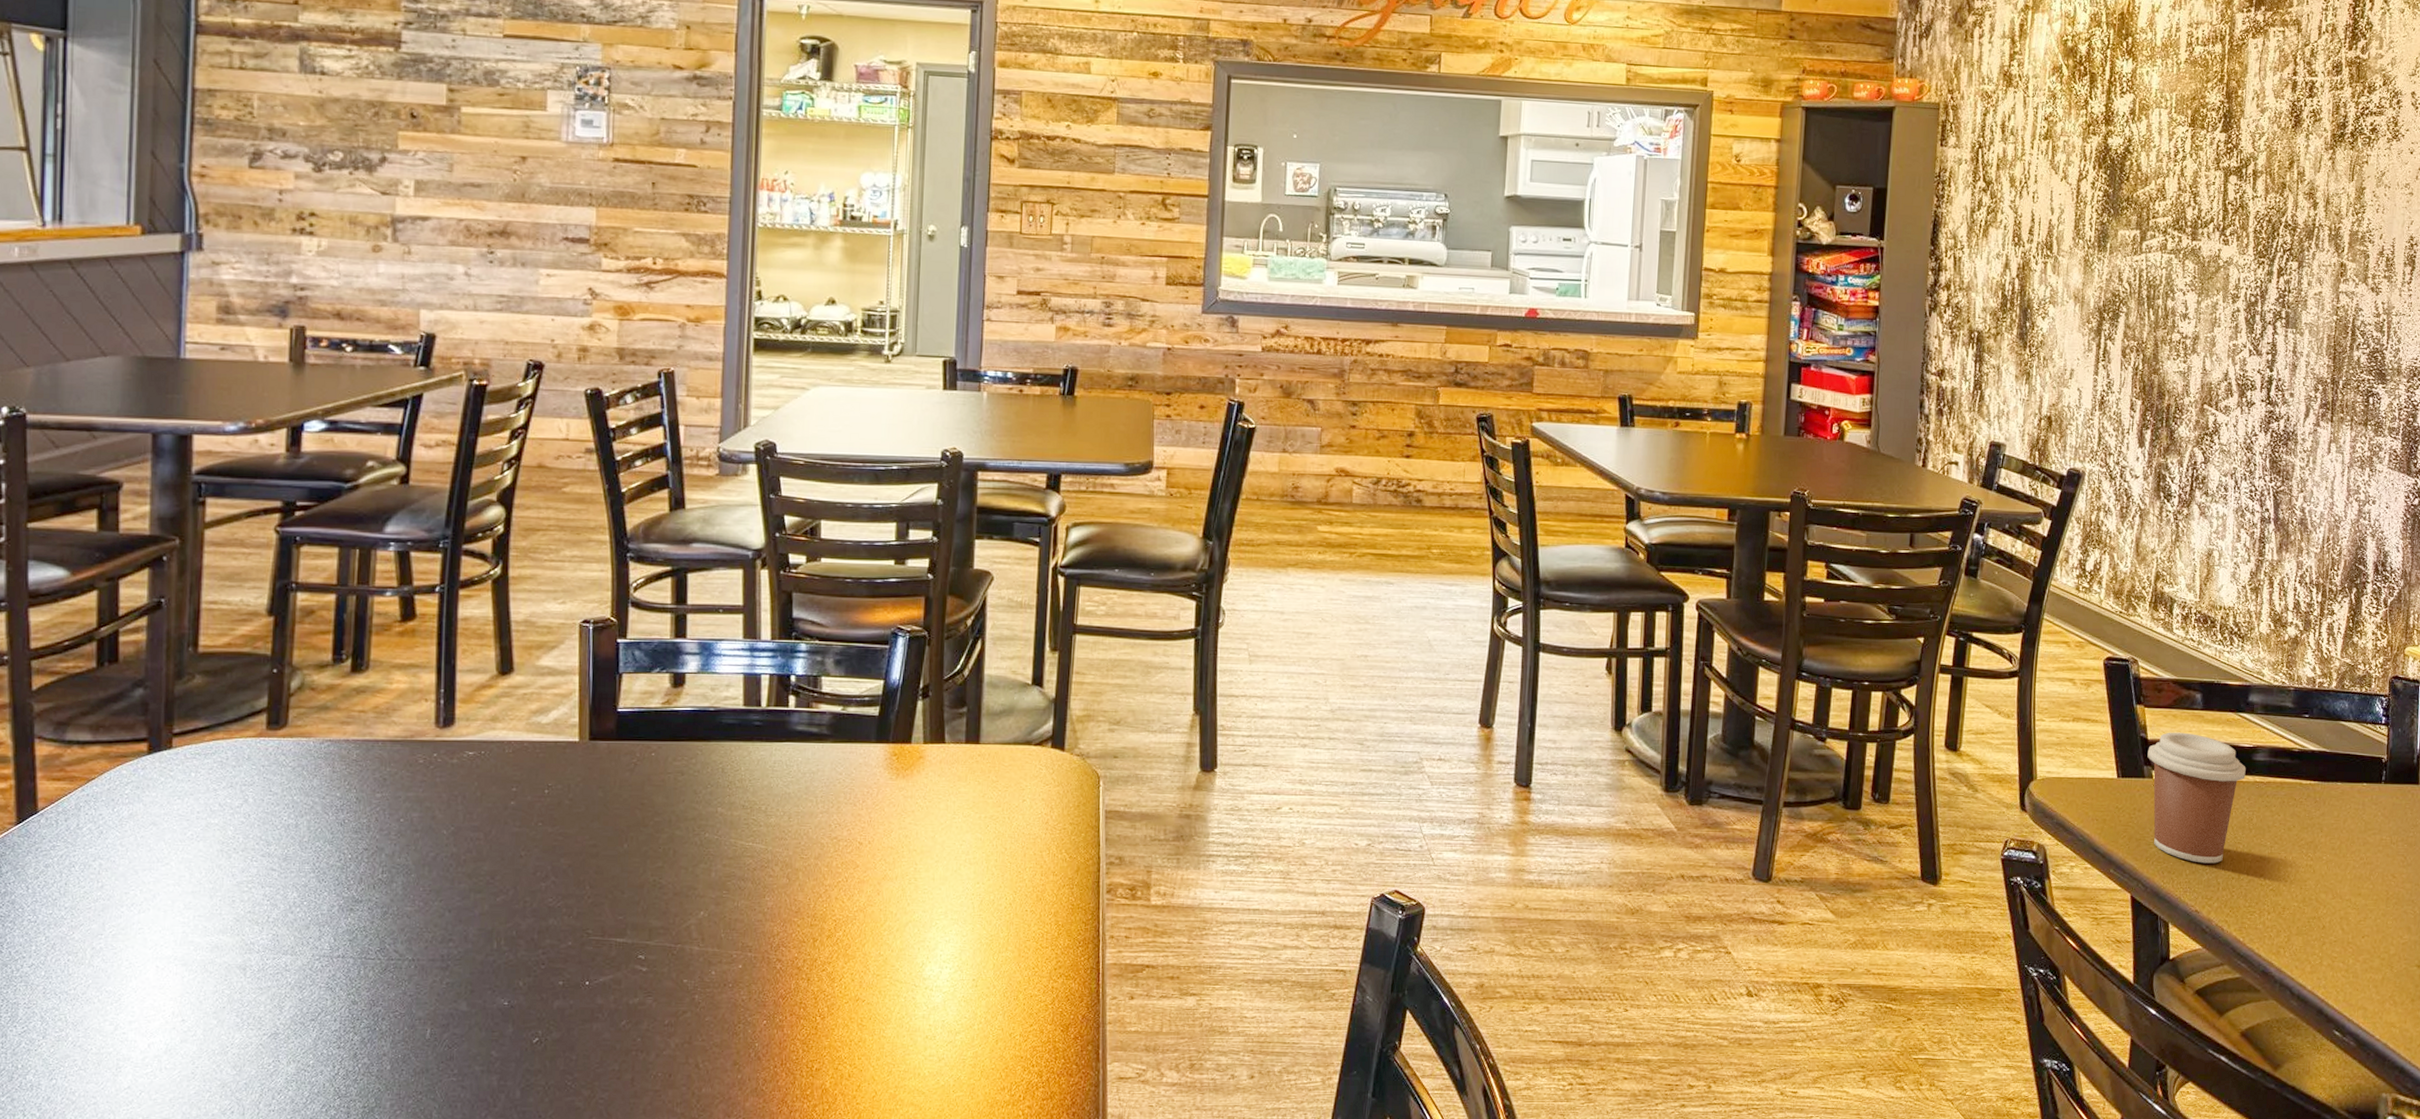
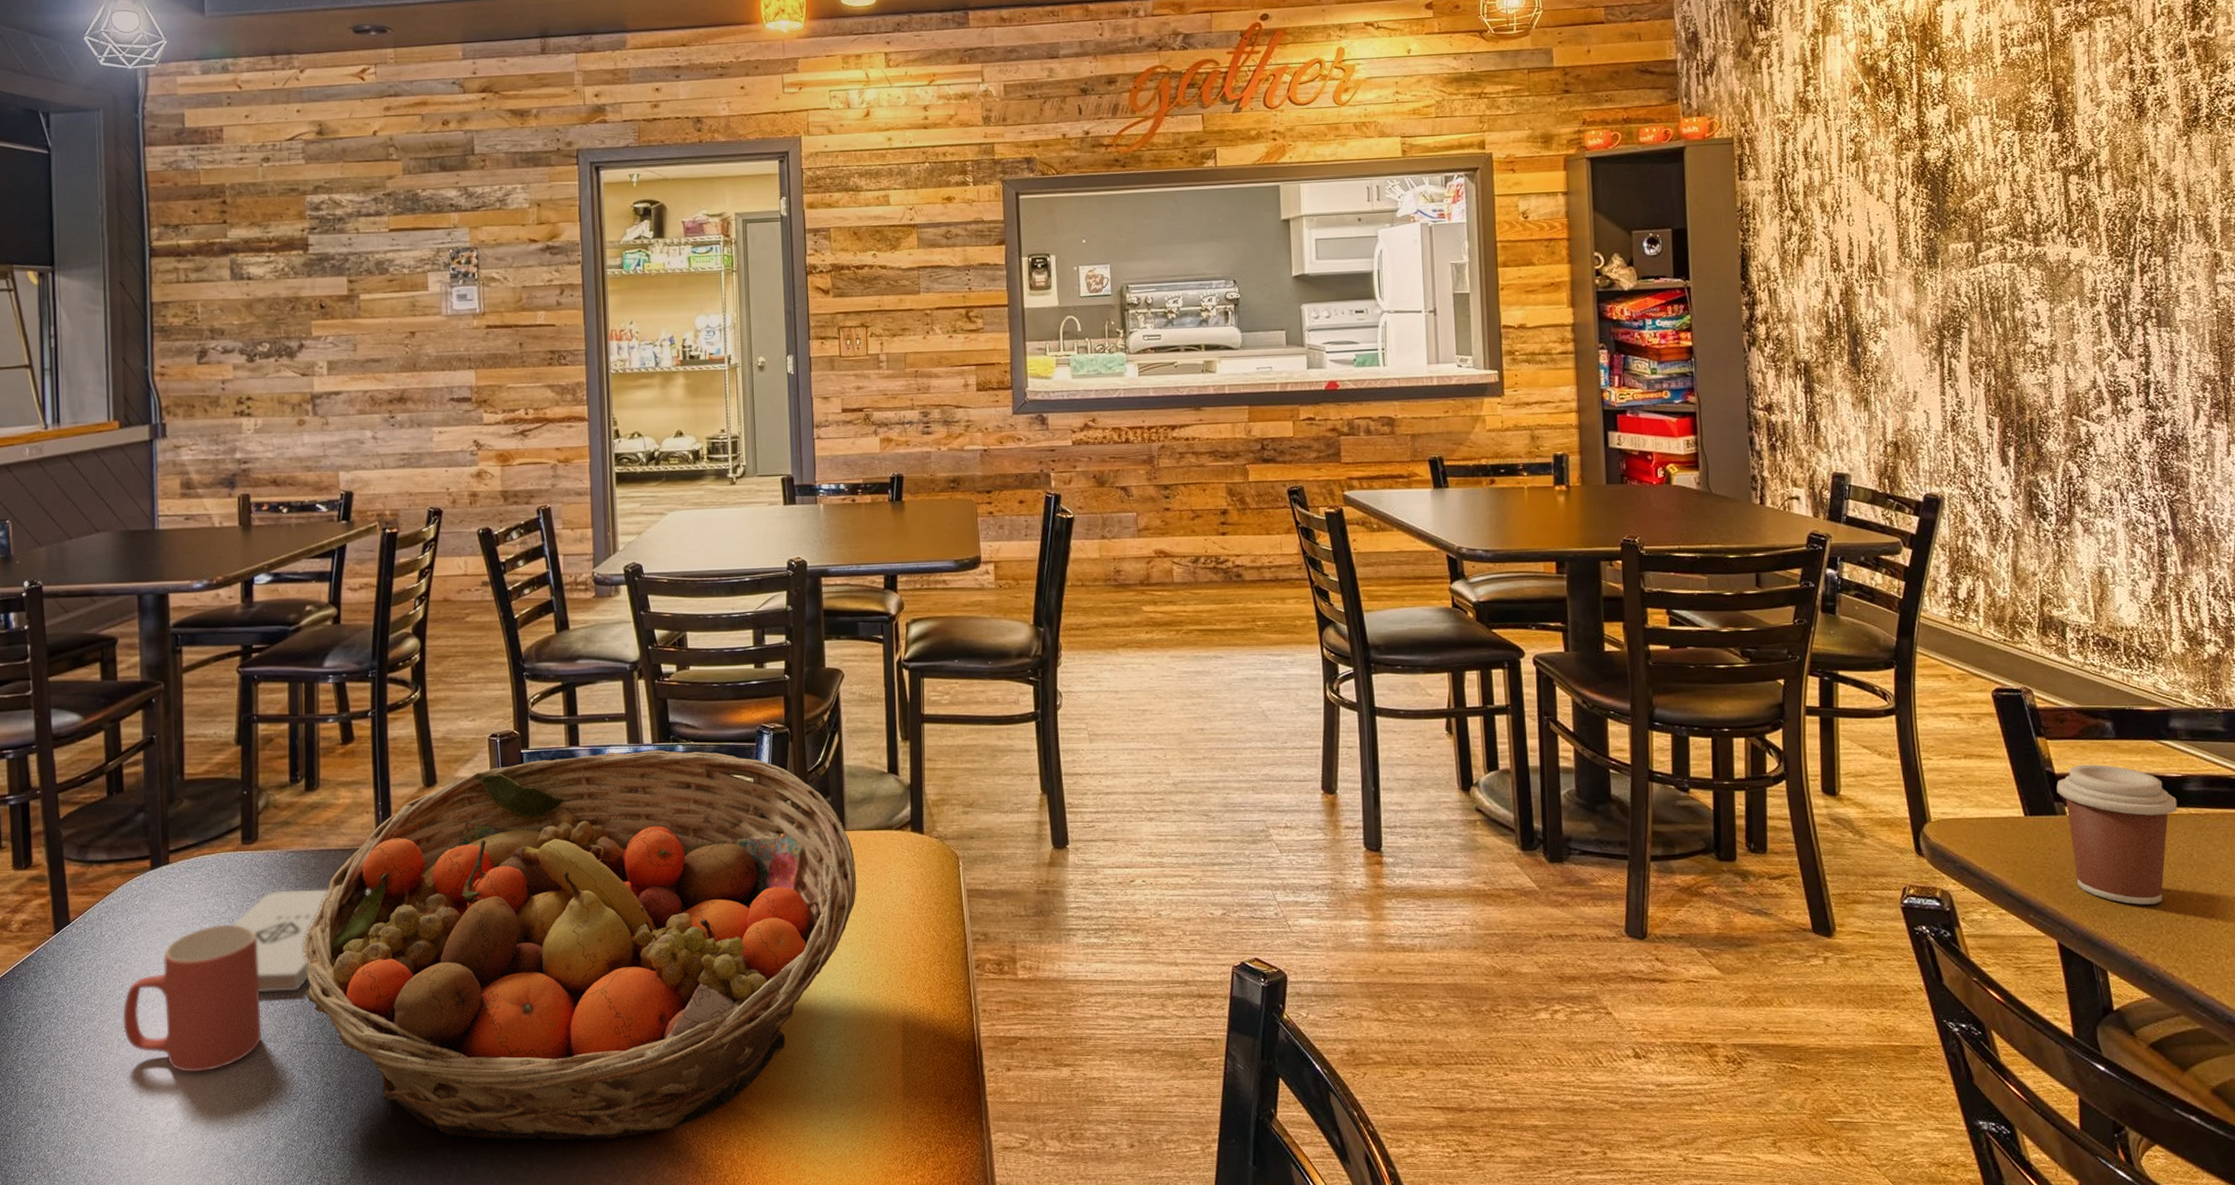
mug: none [99,820,279,987] -> present [123,924,262,1072]
notepad: none [247,783,424,900] -> present [231,889,371,994]
fruit basket: none [334,646,988,1067] -> present [302,750,857,1140]

